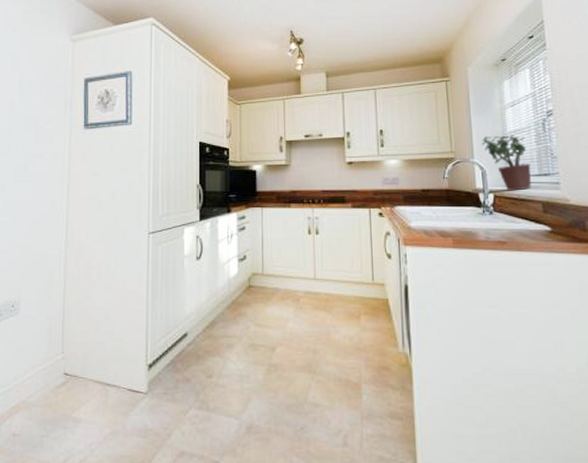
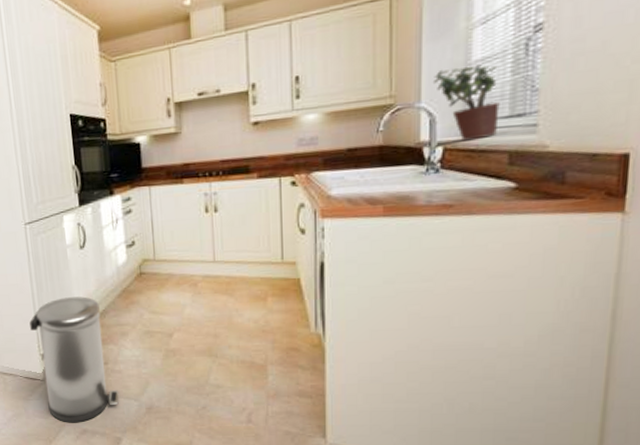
pedal bin: none [140,306,221,444] -> present [29,296,120,423]

